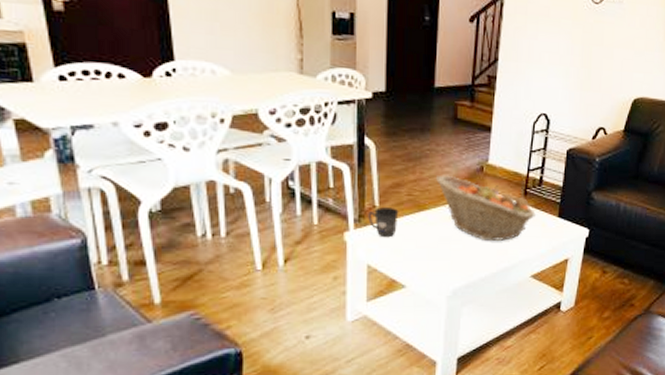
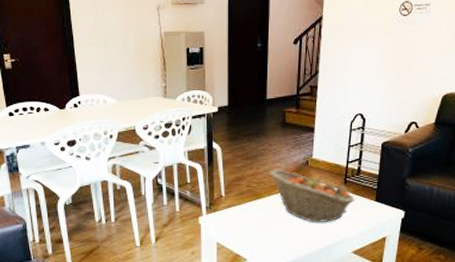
mug: present [368,207,399,238] -> none [216,197,241,221]

